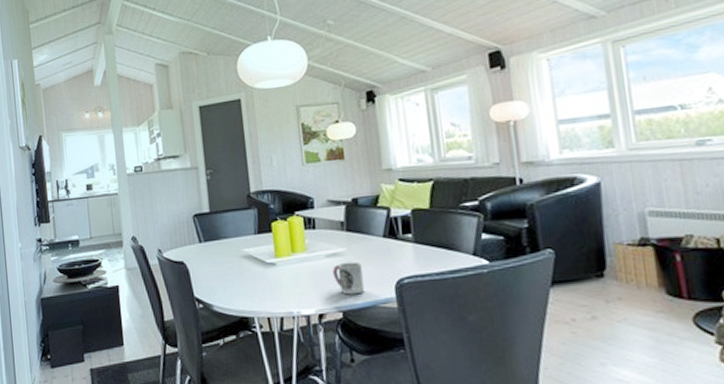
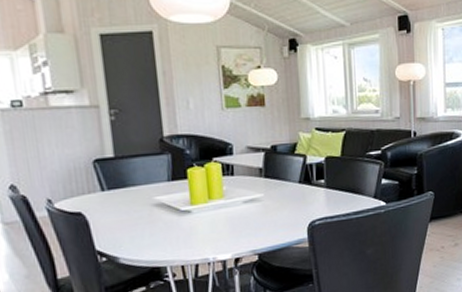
cup: present [332,261,364,295] -> none [250,206,279,238]

